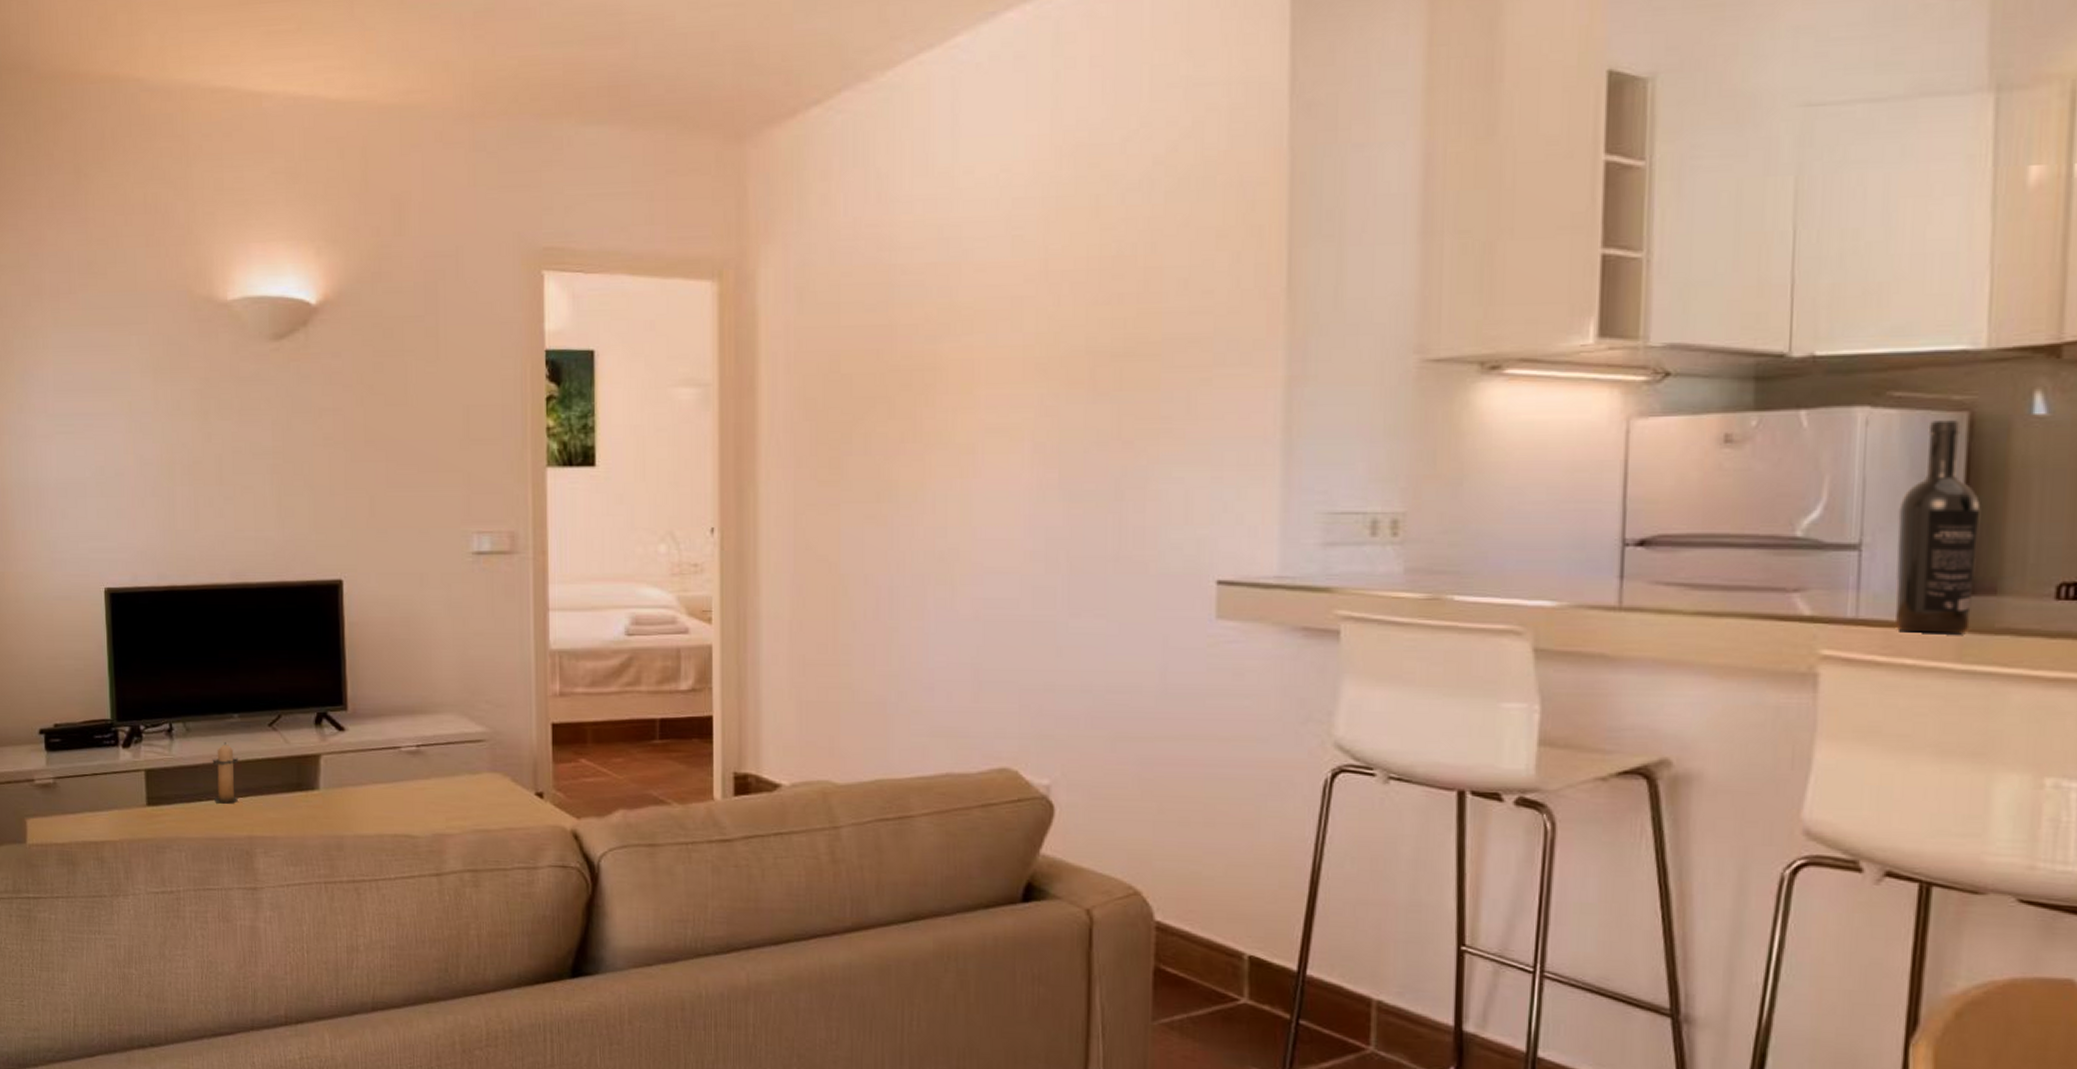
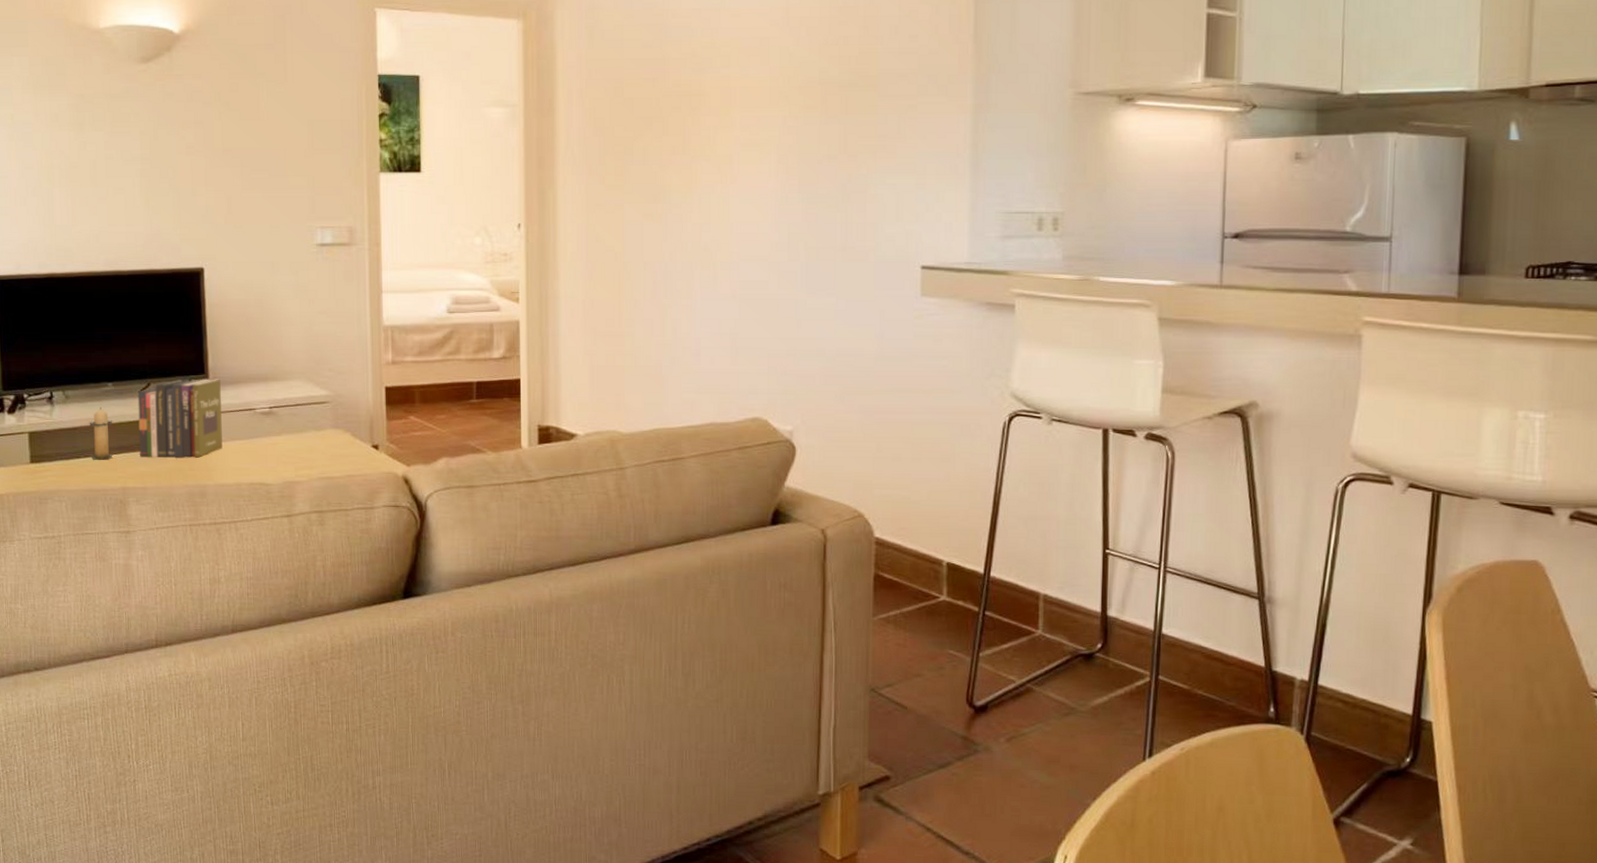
books: none [266,710,363,804] -> present [137,378,223,458]
wine bottle: present [1895,420,1981,633] -> none [1415,144,1474,303]

